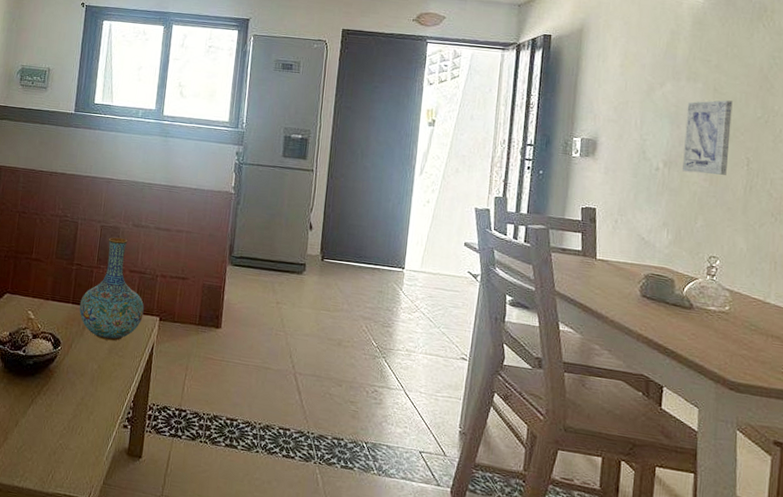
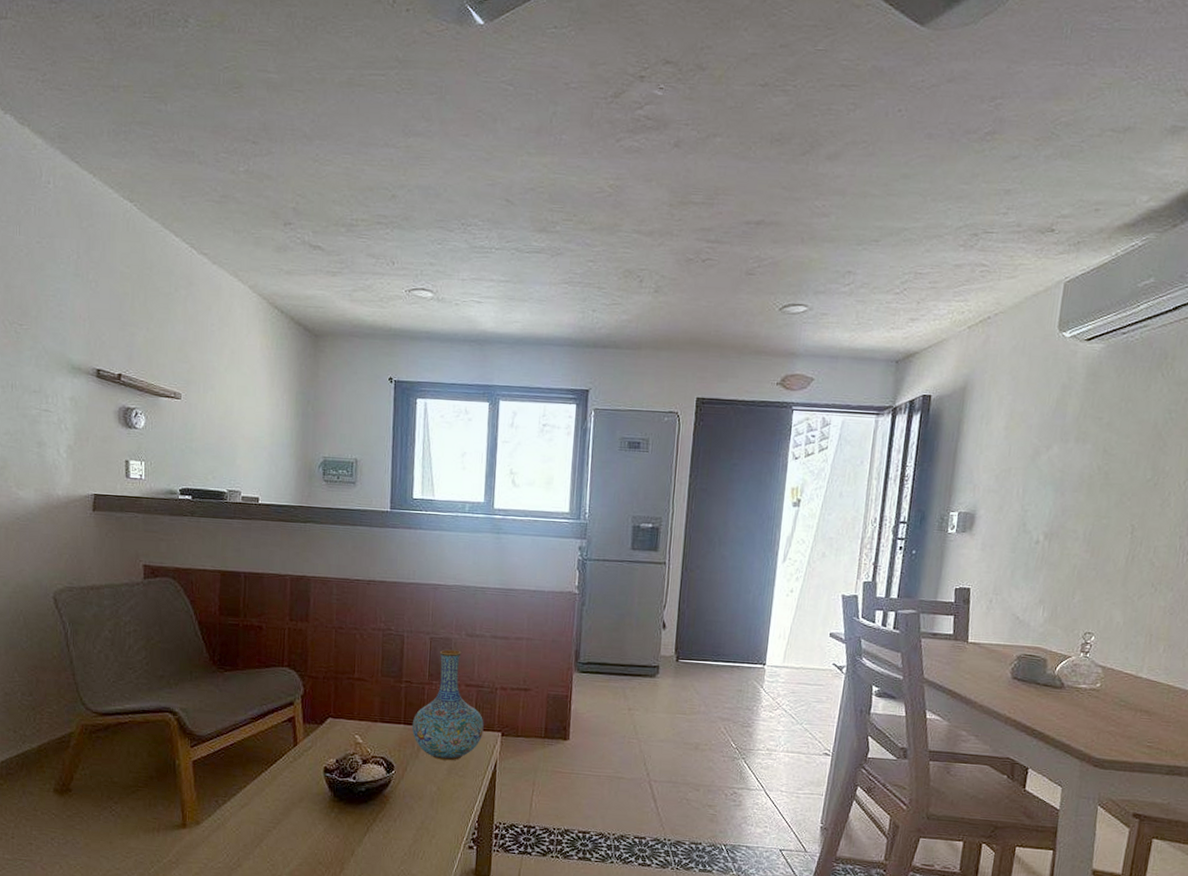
wall art: present [682,100,733,175] -> none [1063,462,1122,545]

